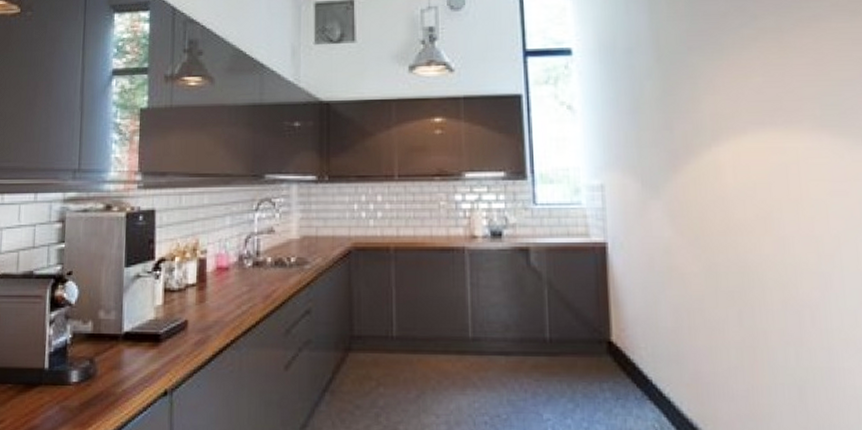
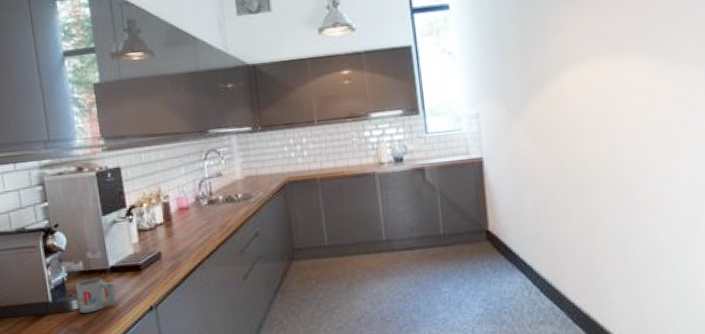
mug: none [78,344,127,389] -> present [76,278,119,313]

